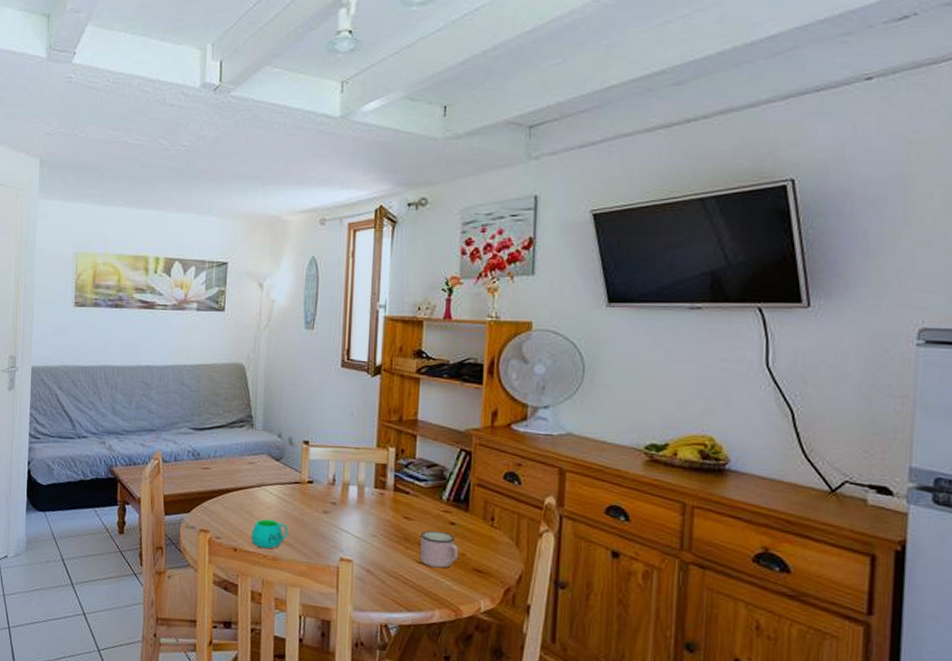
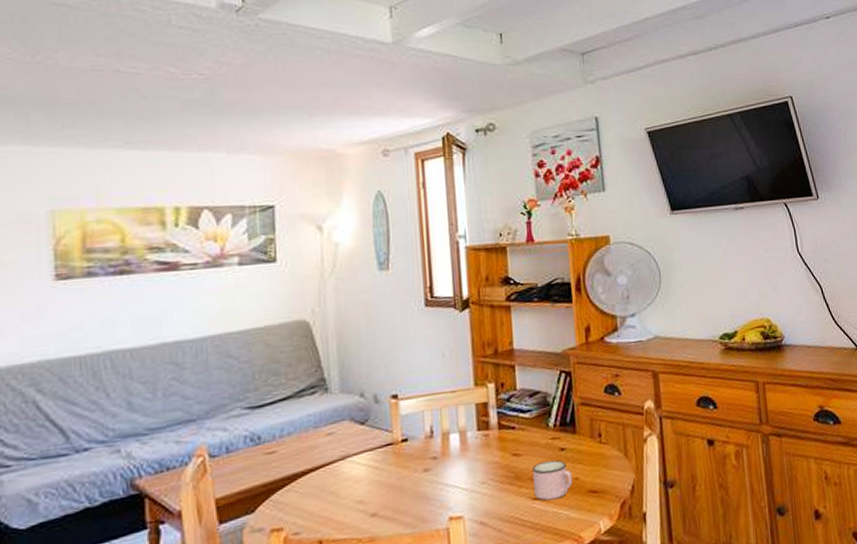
mug: present [251,518,289,549] -> none [339,493,385,532]

